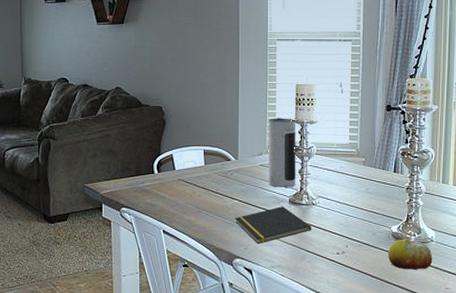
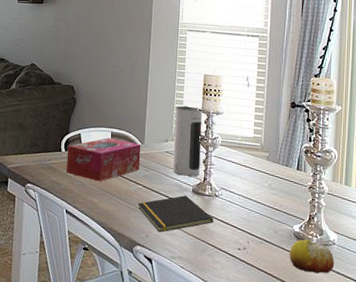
tissue box: none [160,155,235,200] -> present [65,137,141,182]

